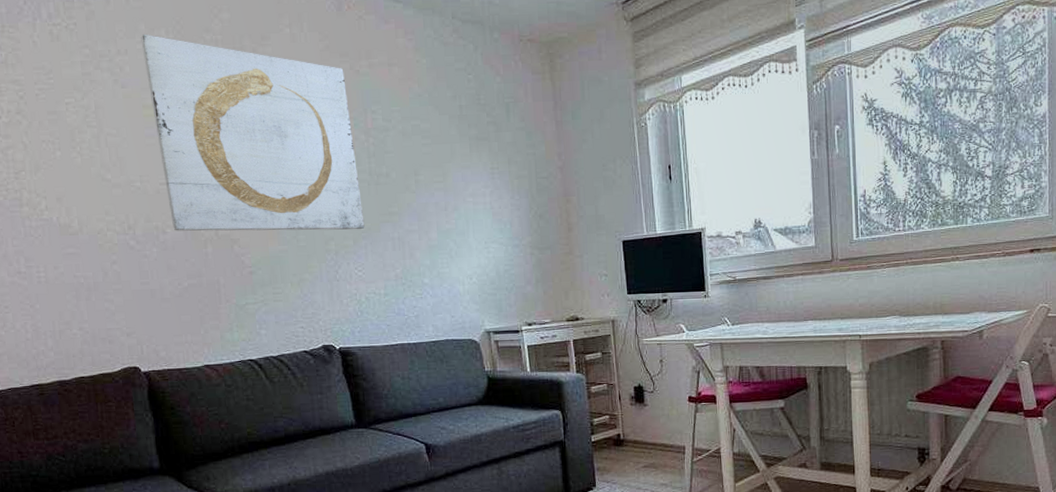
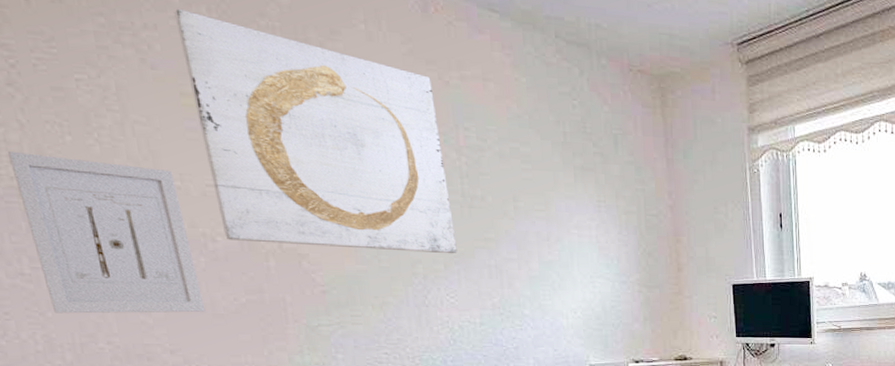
wall art: none [15,168,156,305] -> present [8,150,206,314]

